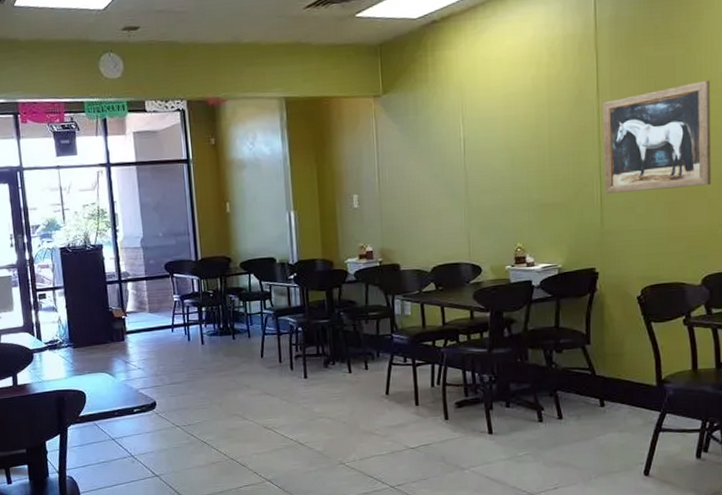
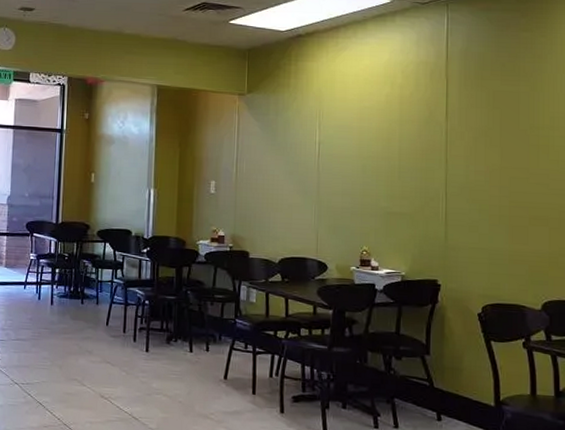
wall art: present [602,80,712,195] -> none [449,117,553,215]

